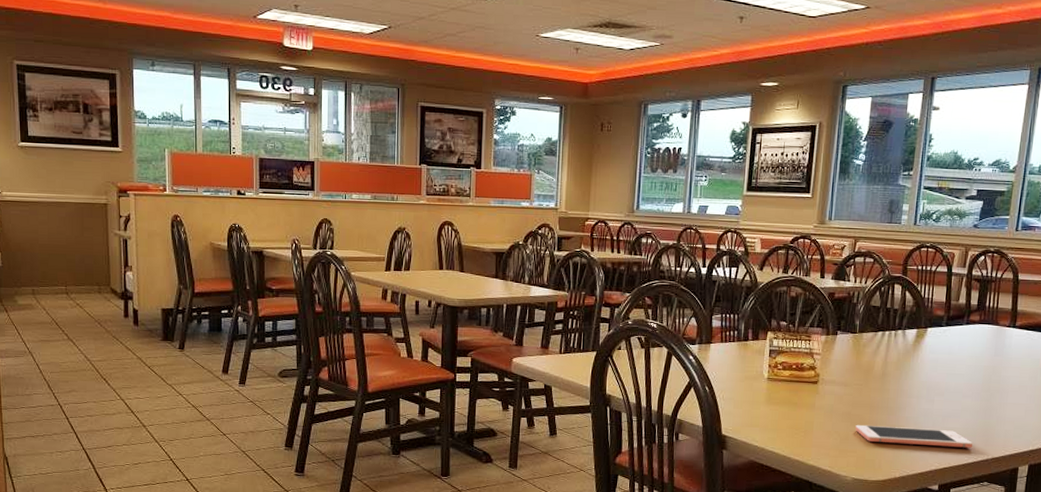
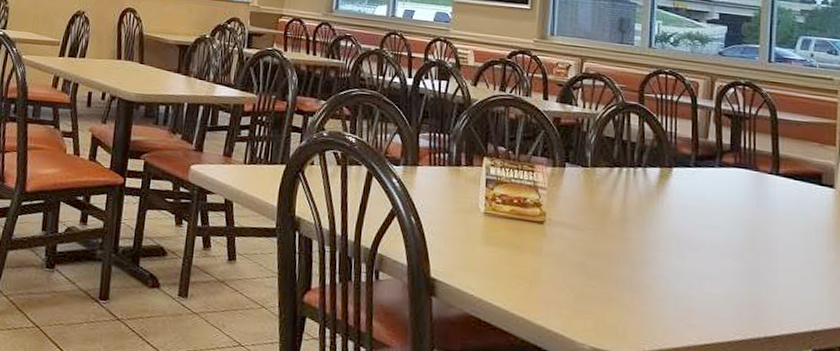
cell phone: present [855,424,973,448] -> none [592,279,740,322]

